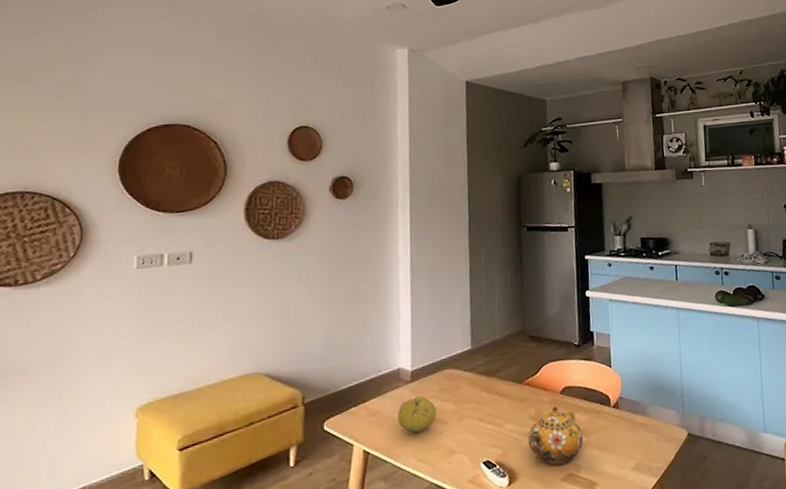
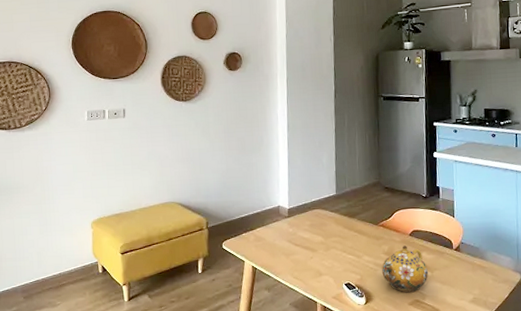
fruit: present [397,395,437,433] -> none [278,228,309,257]

